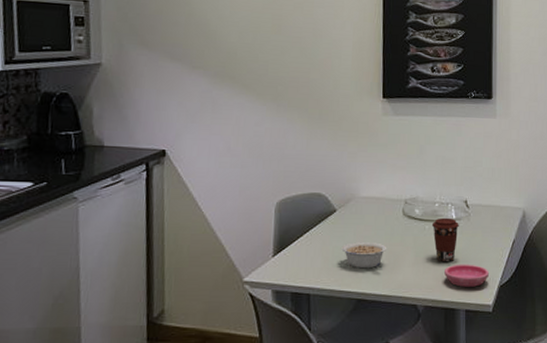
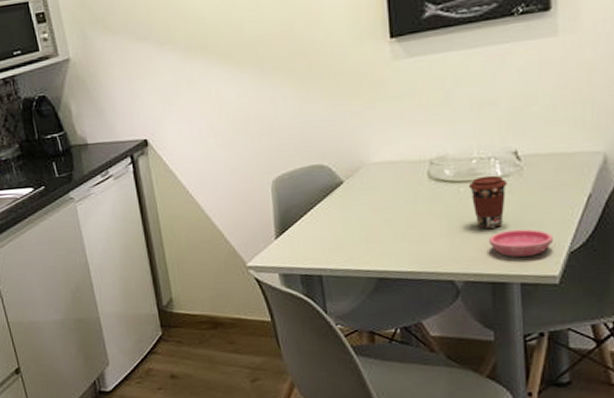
legume: present [341,242,387,269] -> none [354,213,411,244]

